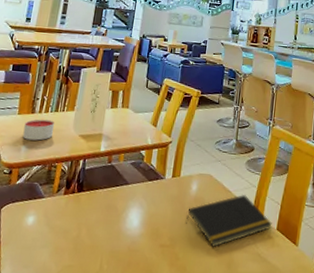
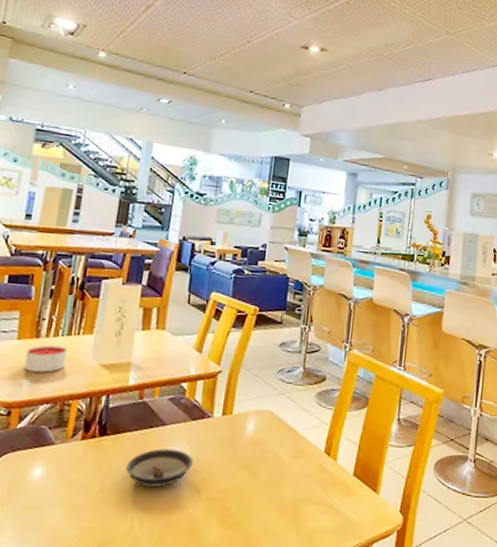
saucer: none [97,203,149,235] -> present [126,448,193,487]
notepad: present [186,195,272,247] -> none [240,435,348,499]

